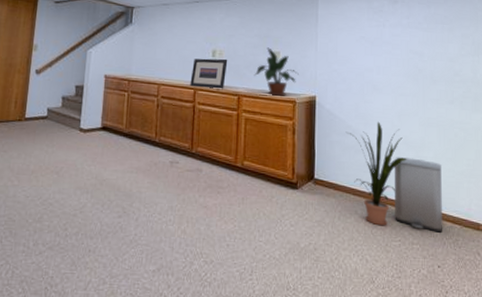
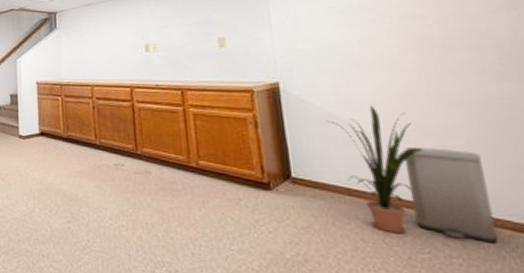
picture frame: present [190,58,228,89] -> none [125,52,165,85]
potted plant: present [254,47,299,97] -> none [197,34,252,87]

